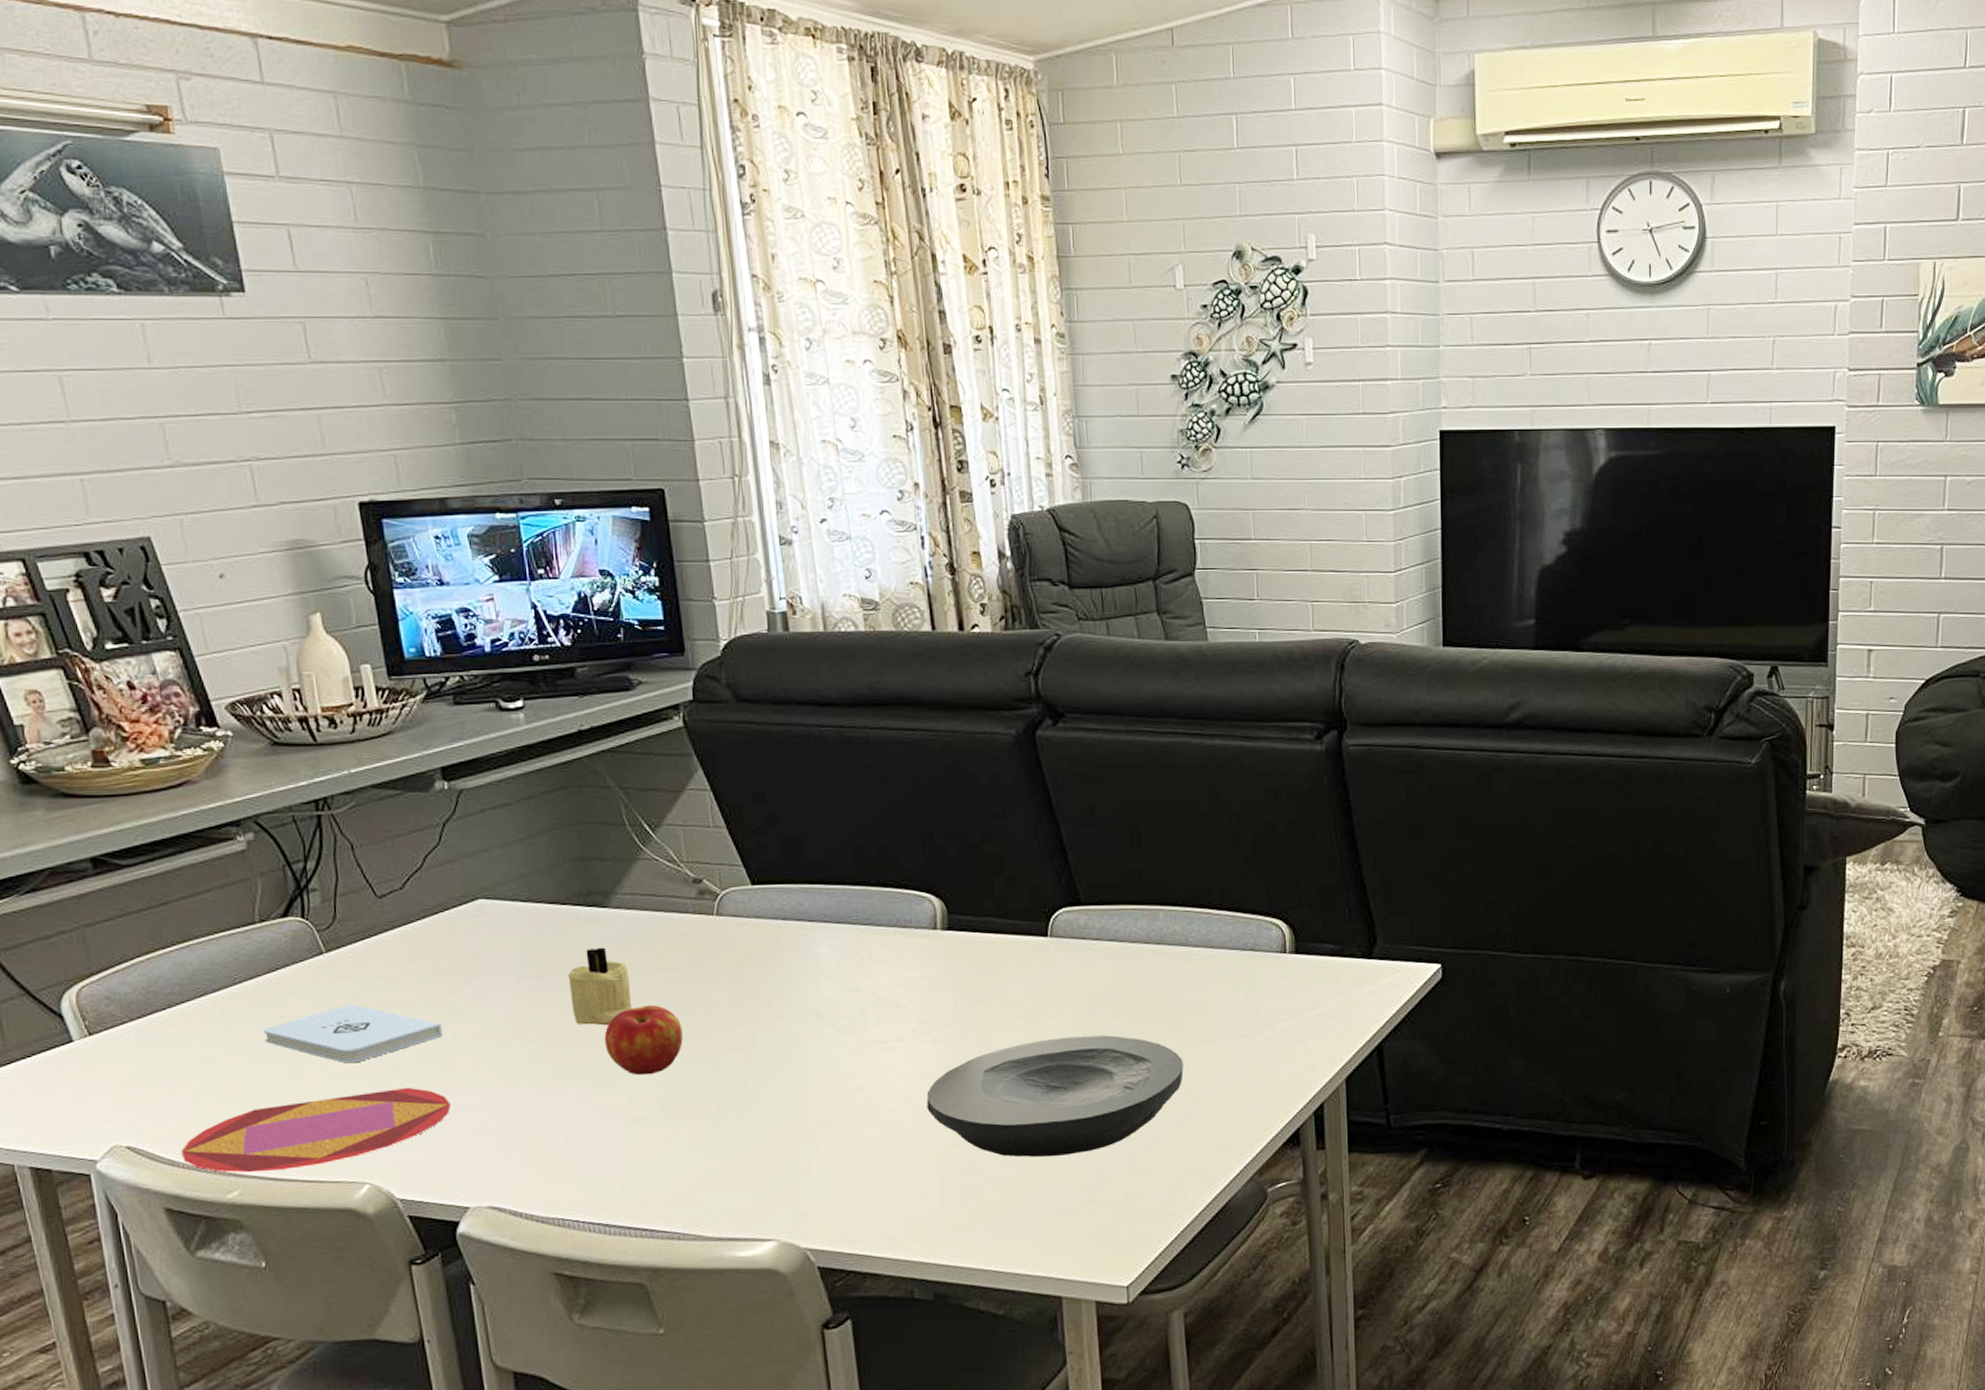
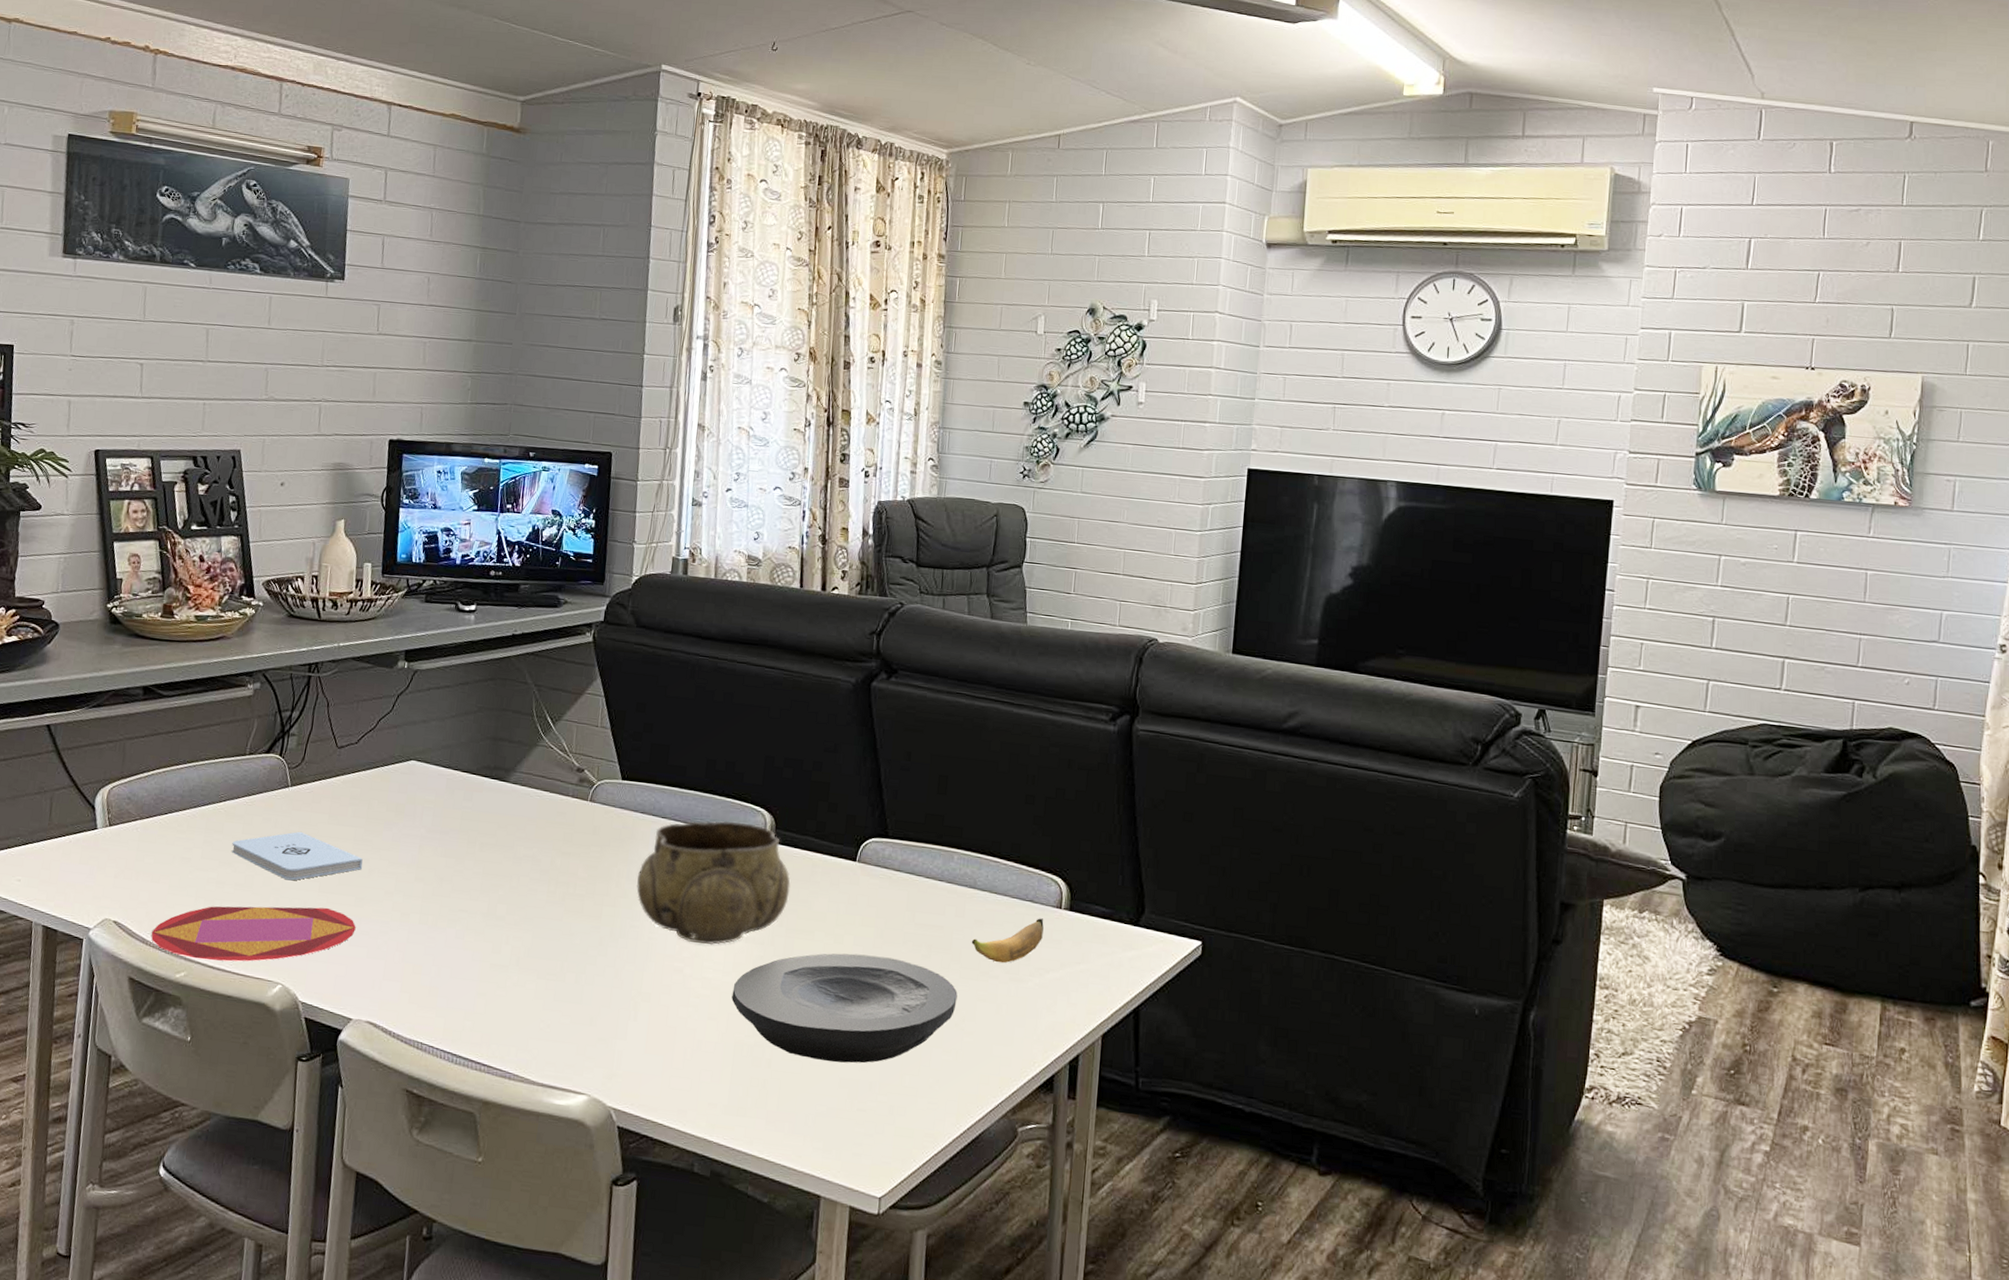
candle: present [567,947,632,1026] -> none [463,814,513,882]
apple: present [604,1005,683,1076] -> none [483,869,546,929]
decorative bowl: none [790,912,976,1056] -> present [636,820,791,946]
banana: none [1191,966,1269,1022] -> present [971,918,1044,963]

